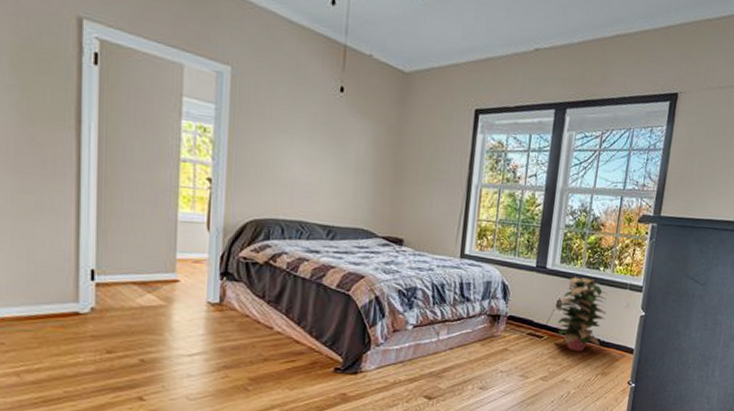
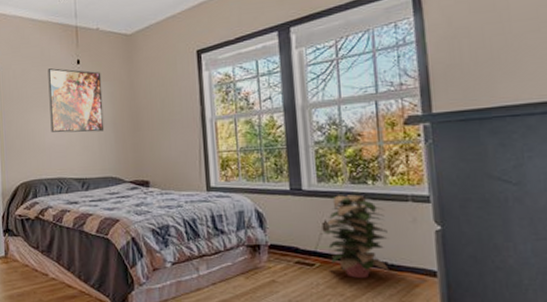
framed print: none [297,88,368,177] -> present [47,68,105,133]

